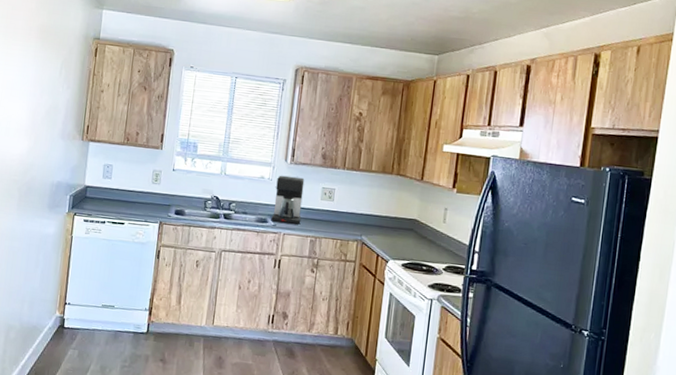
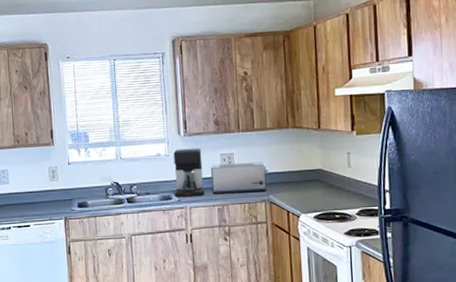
toaster: none [307,196,366,232] -> present [211,161,268,195]

